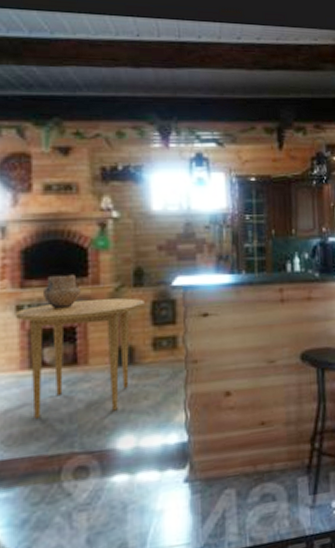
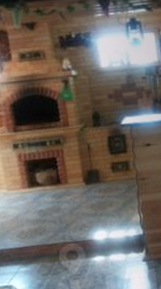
dining table: present [15,298,145,419] -> none [13,135,103,221]
clay pot: present [42,274,82,309] -> none [29,120,57,146]

